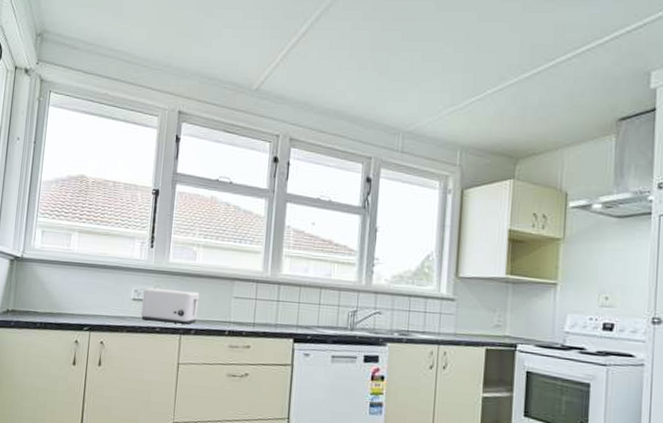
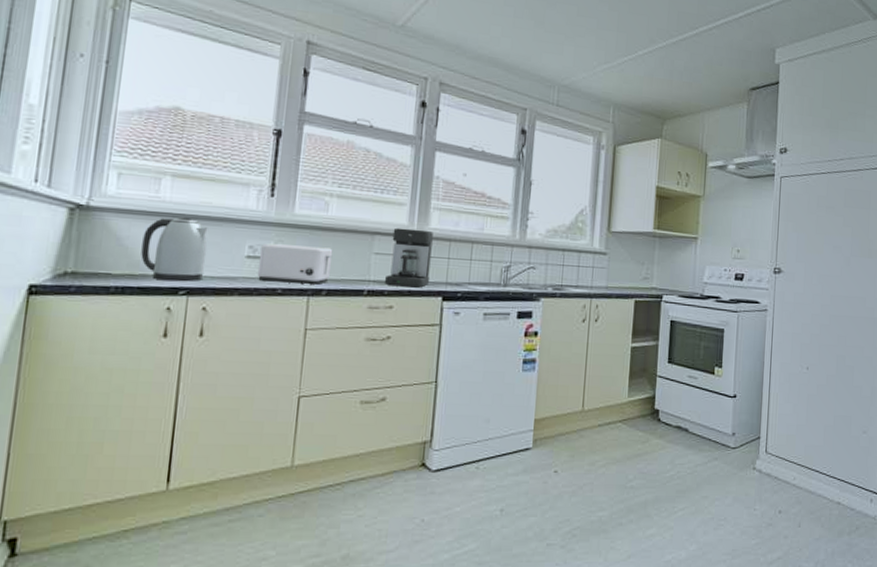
kettle: none [57,265,104,319] -> present [141,217,208,281]
coffee maker: none [243,274,285,330] -> present [385,227,433,288]

